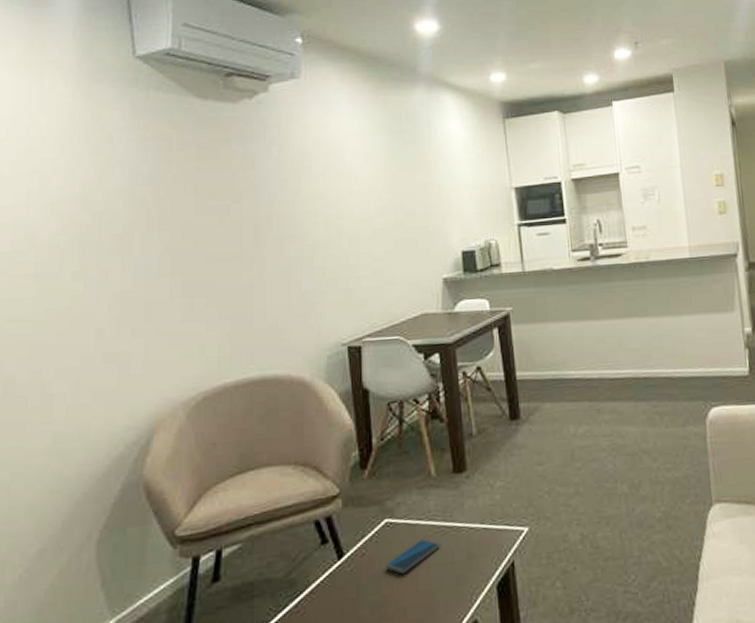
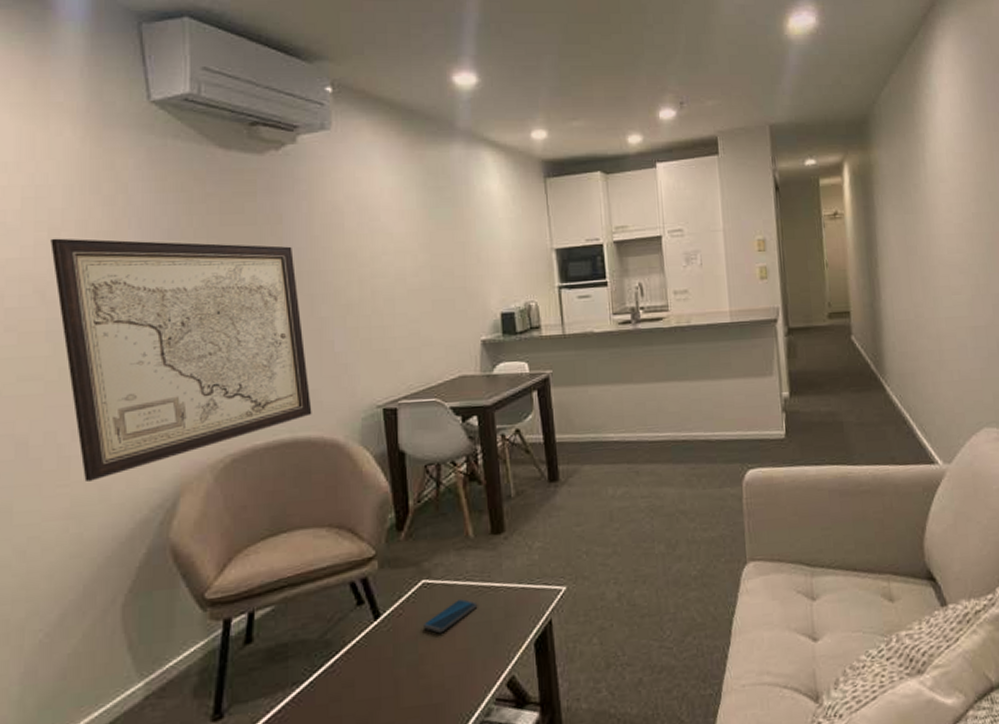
wall art: none [42,186,280,419] -> present [50,238,312,481]

